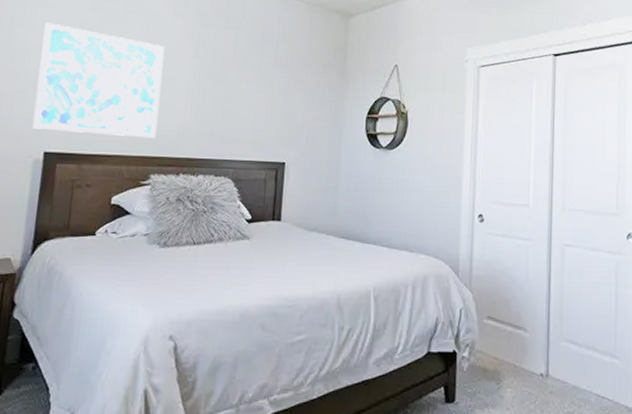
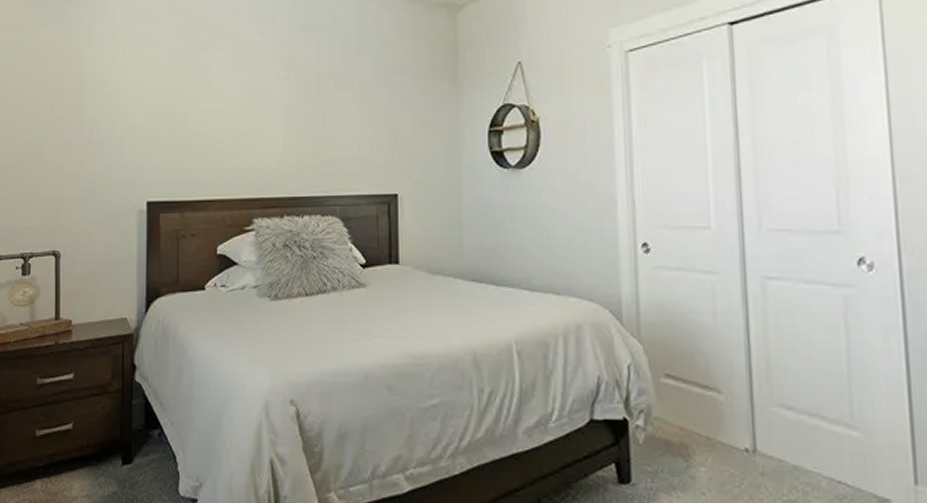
wall art: present [32,22,165,139] -> none [133,60,255,178]

